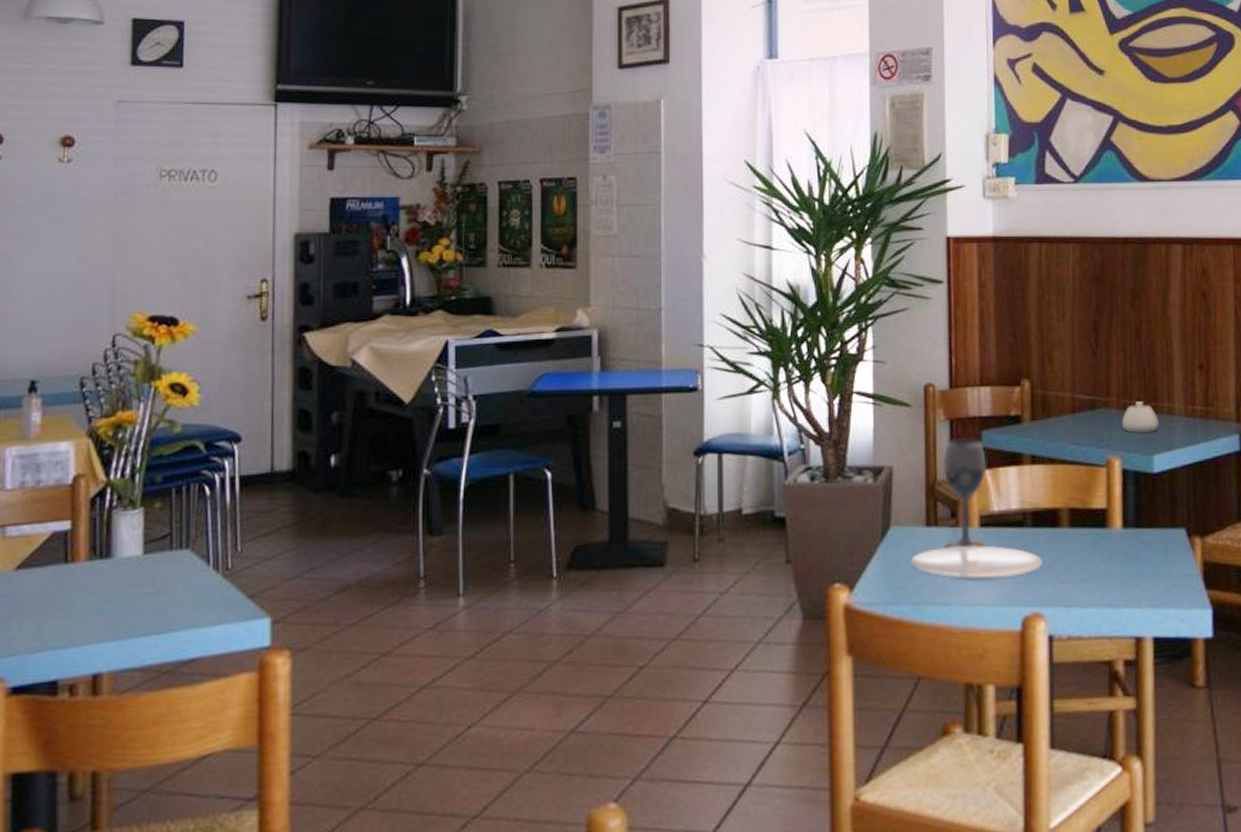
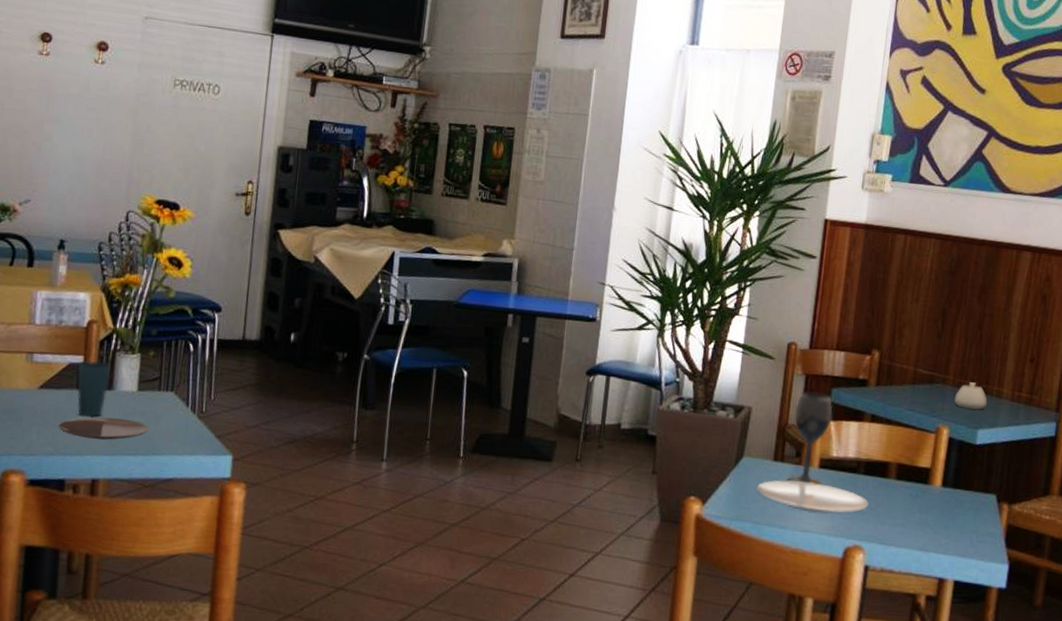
plate: none [44,592,162,624] -> present [58,417,150,440]
cup: none [63,524,108,597] -> present [76,360,112,417]

